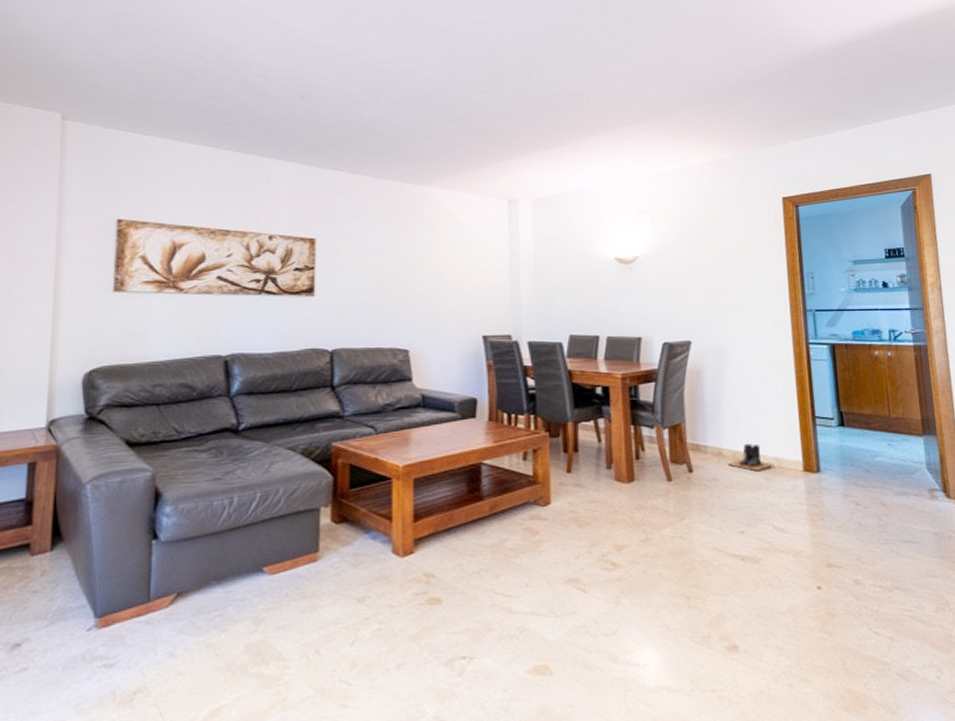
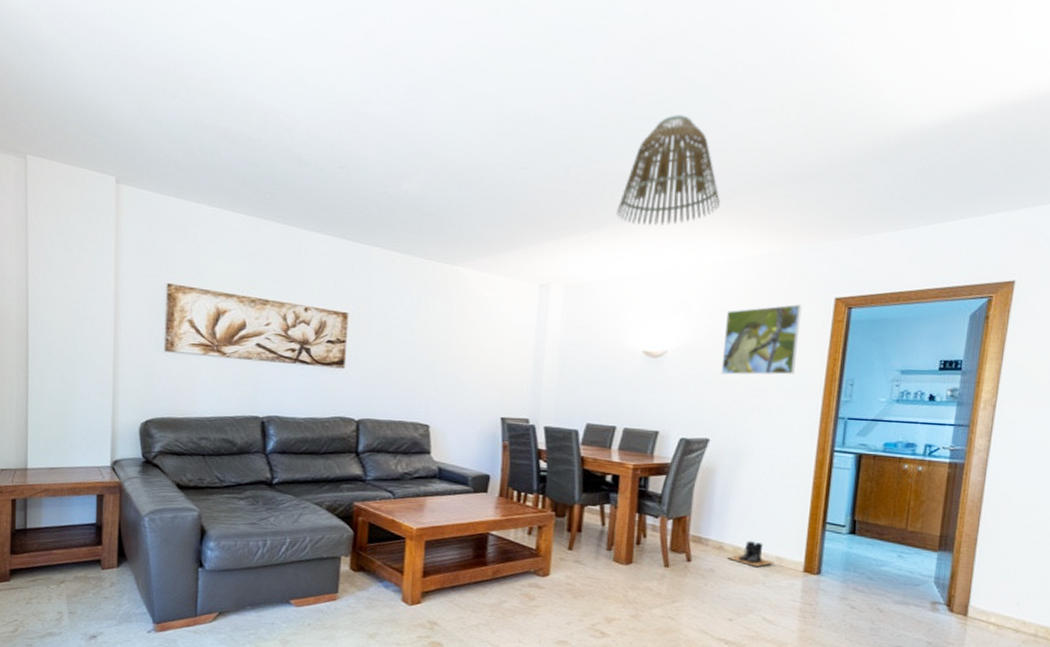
lamp shade: none [573,41,666,140] -> present [616,115,720,226]
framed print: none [688,205,759,276] -> present [721,304,802,375]

